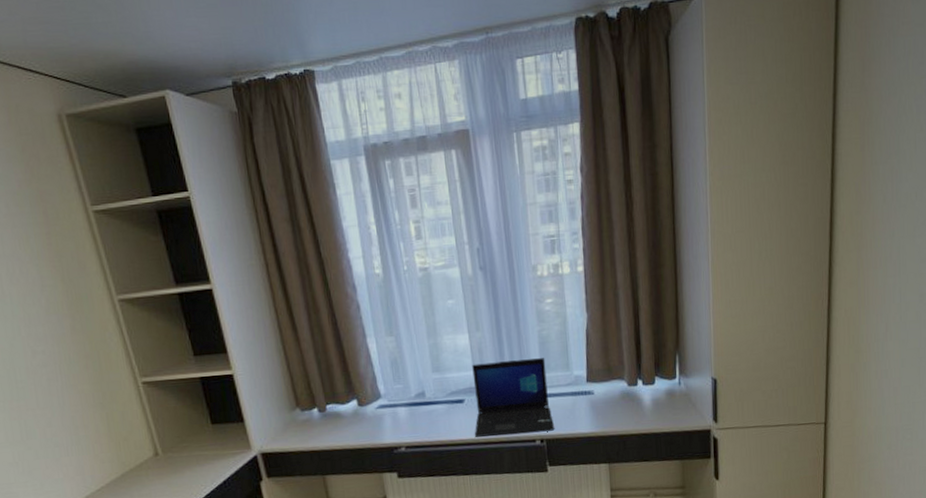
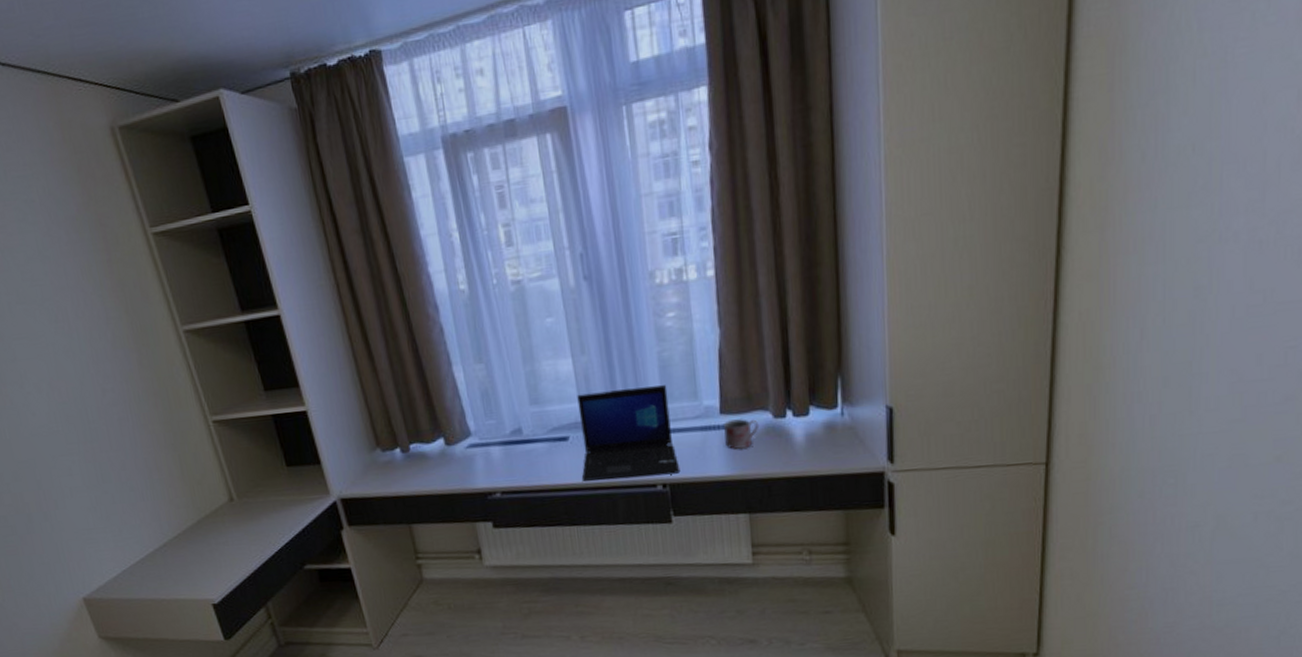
mug: none [590,385,617,411] -> present [724,417,760,450]

